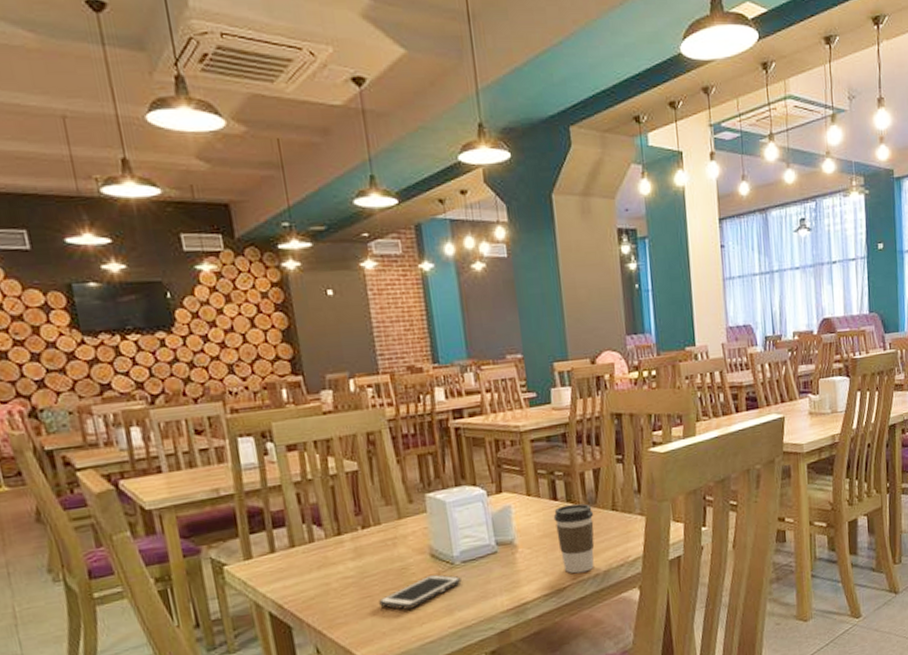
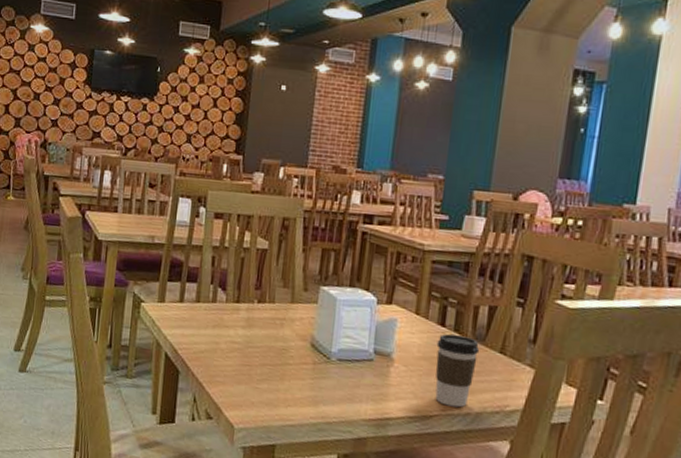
cell phone: present [379,574,462,610] -> none [255,362,333,389]

